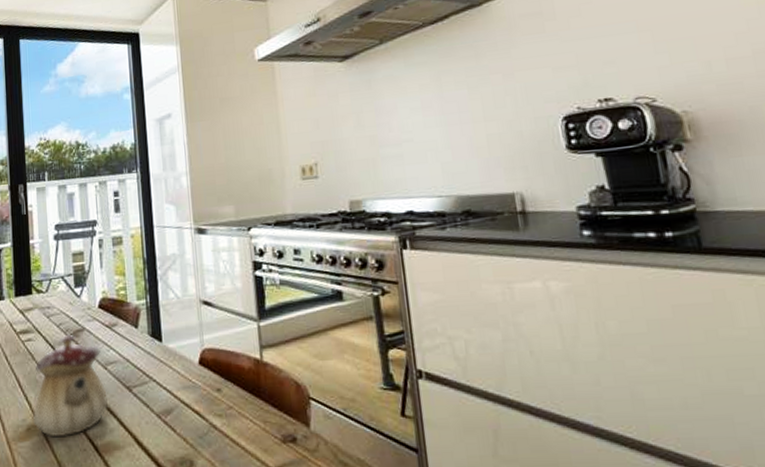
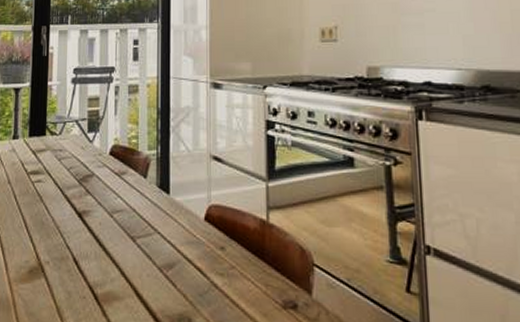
teapot: present [33,334,109,438] -> none [36,178,112,283]

